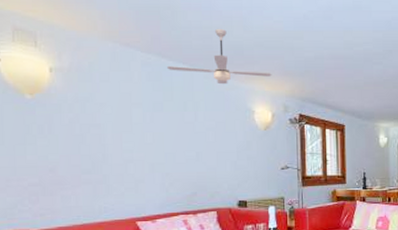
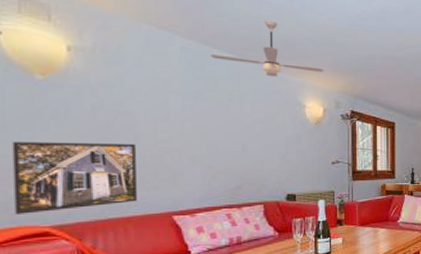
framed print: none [9,154,106,219] -> present [12,141,137,214]

